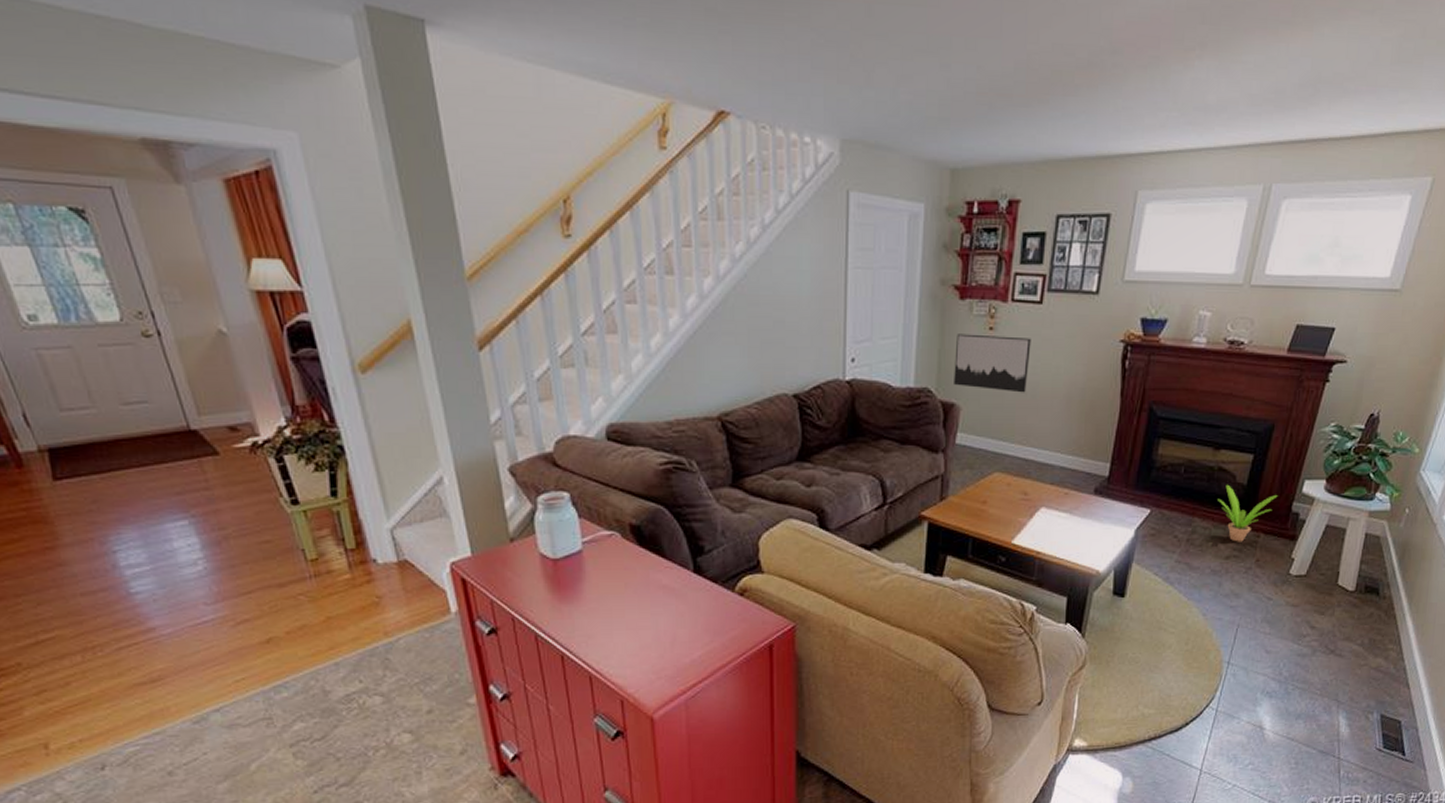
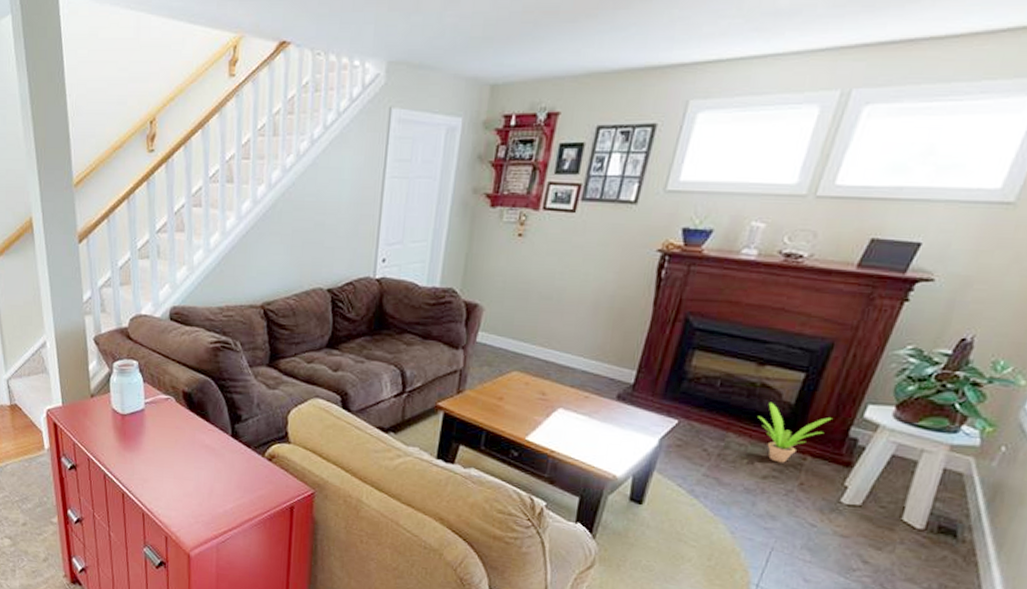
wall art: present [954,334,1031,393] -> none [479,239,561,298]

